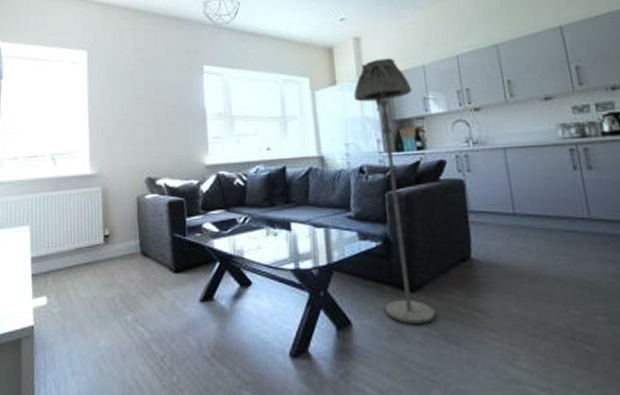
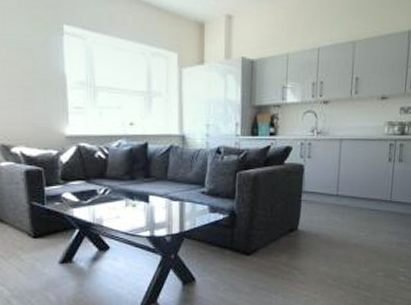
floor lamp: present [354,58,436,323] -> none [220,41,274,279]

